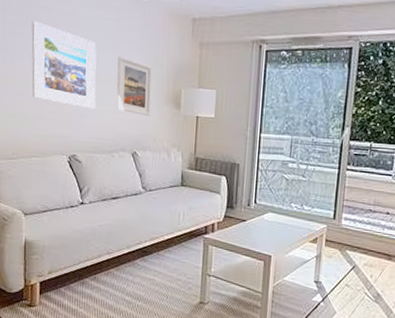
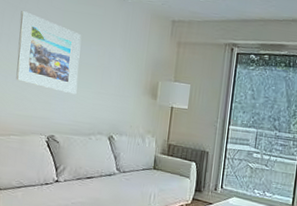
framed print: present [116,56,152,116] -> none [97,48,132,104]

